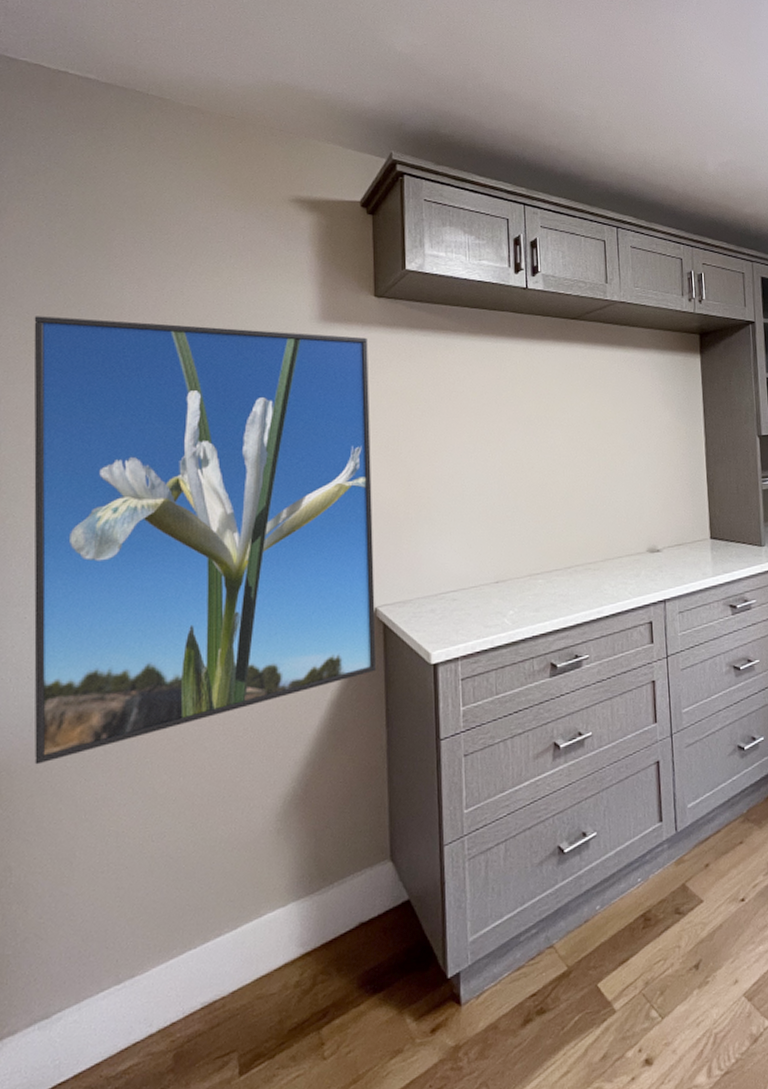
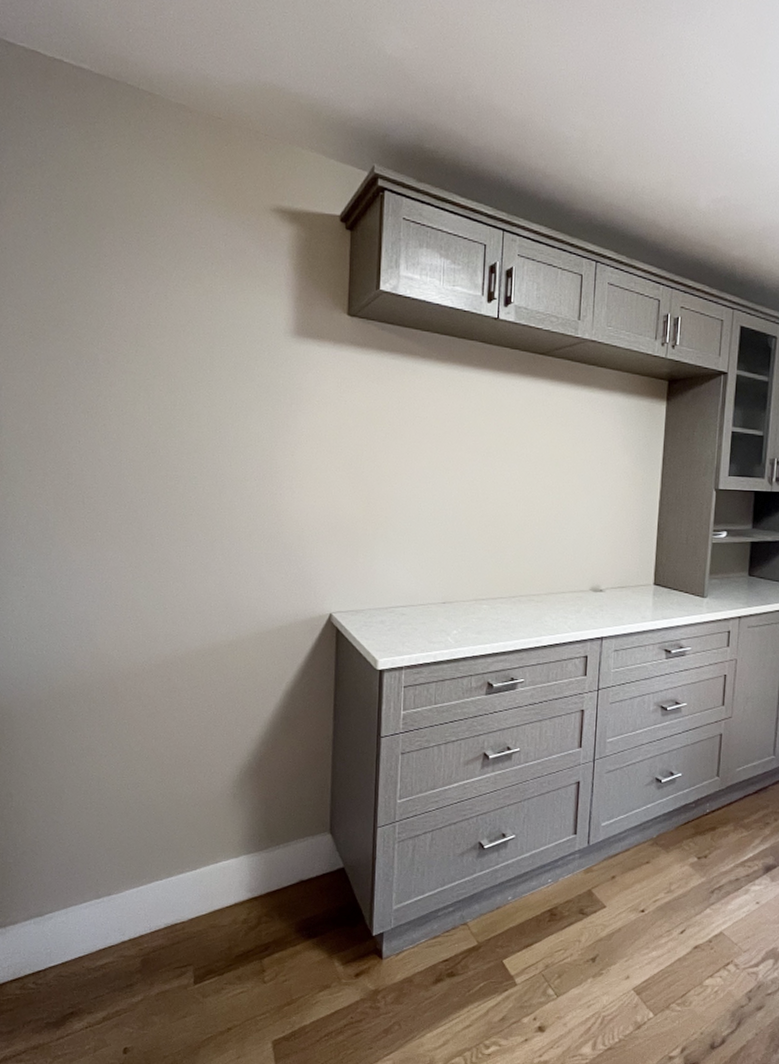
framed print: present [34,316,377,765] -> none [30,309,338,713]

